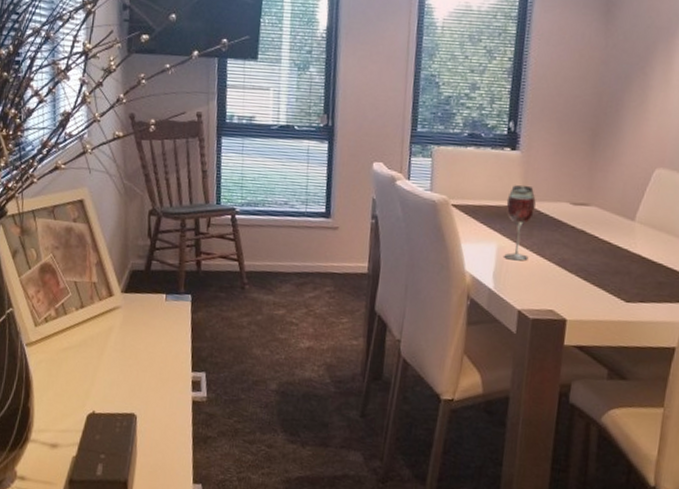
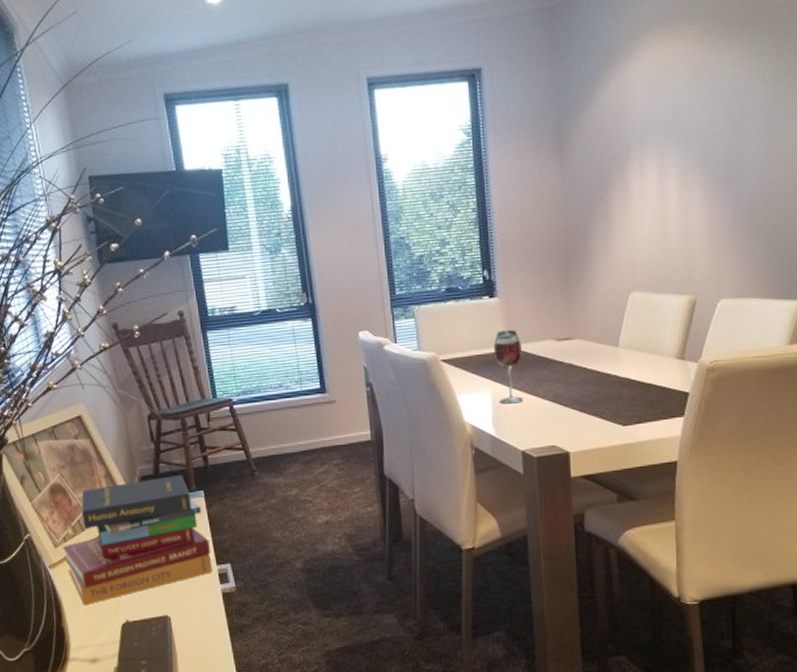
books: none [43,273,189,389] -> present [63,474,213,605]

